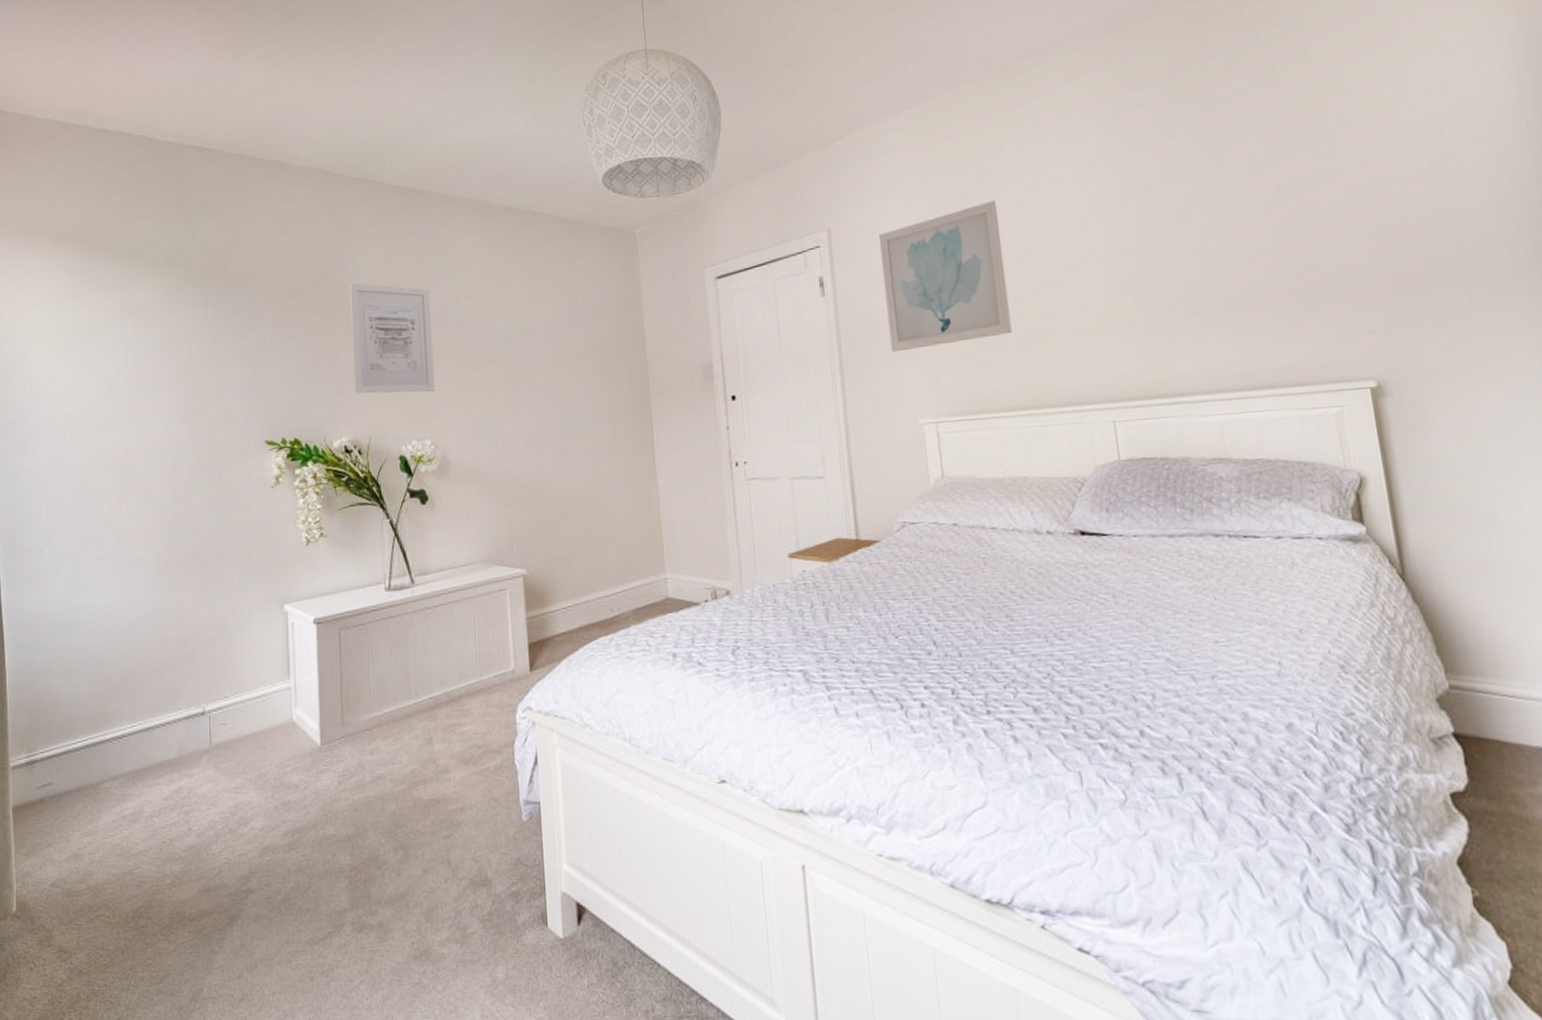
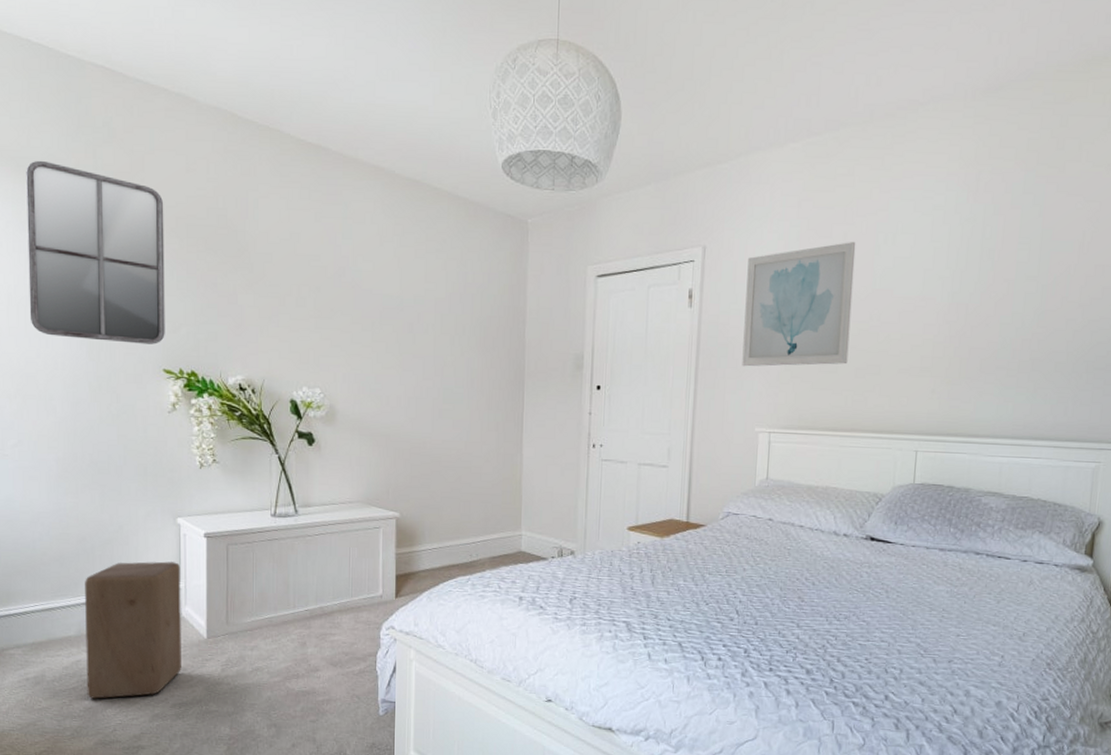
home mirror: none [127,245,266,421] -> present [26,160,165,345]
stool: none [186,657,293,834] -> present [85,561,181,699]
wall art: present [350,283,435,394] -> none [251,230,329,346]

